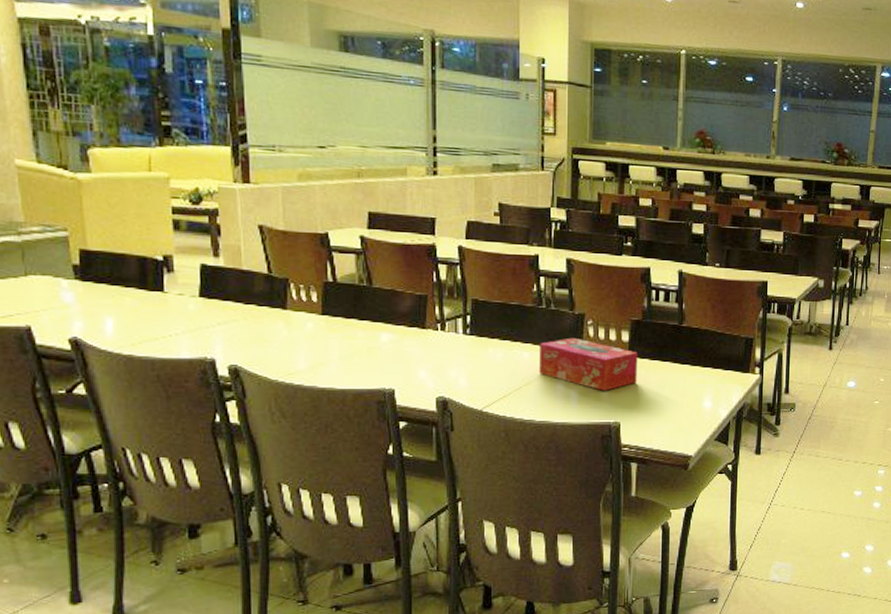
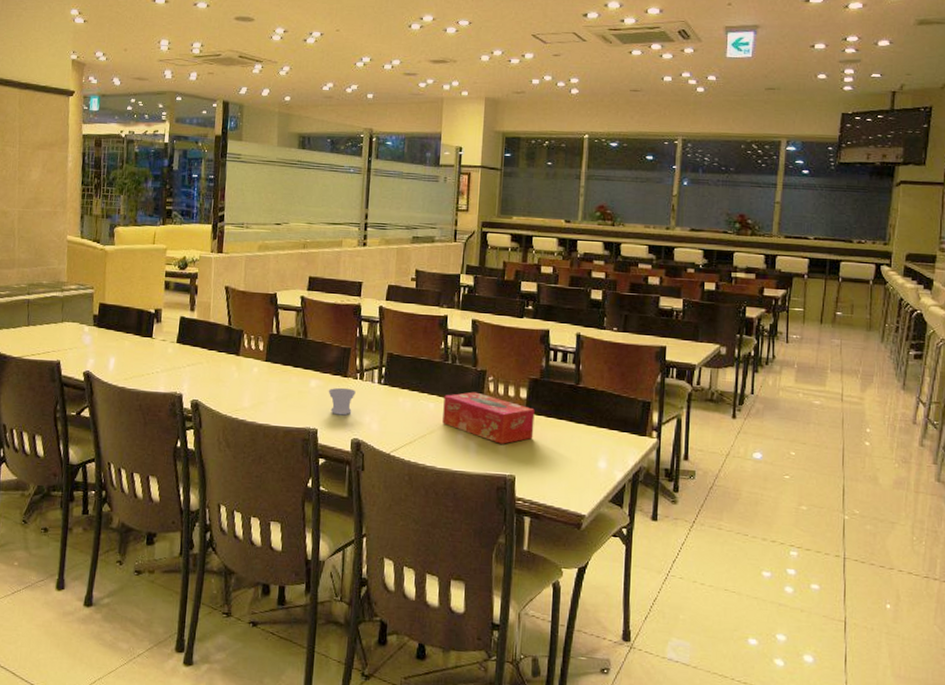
cup: none [404,340,437,372] -> present [328,387,356,415]

